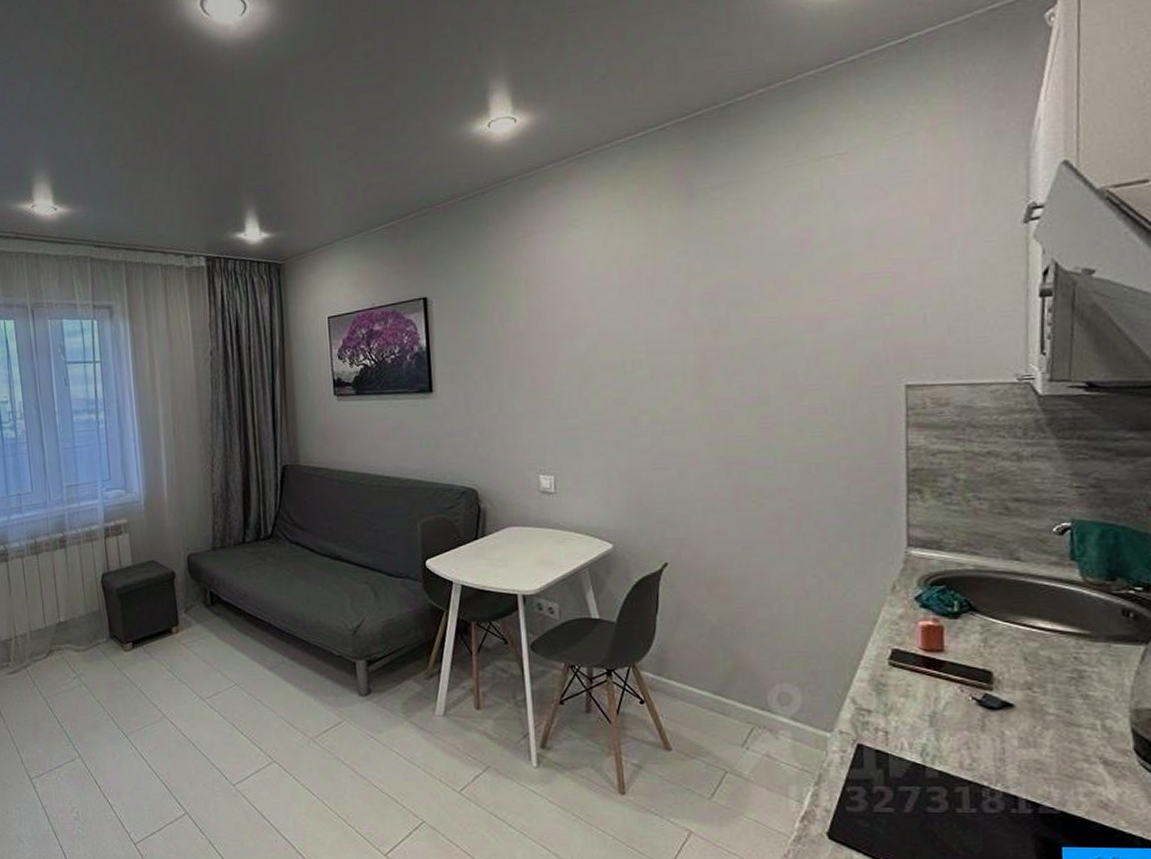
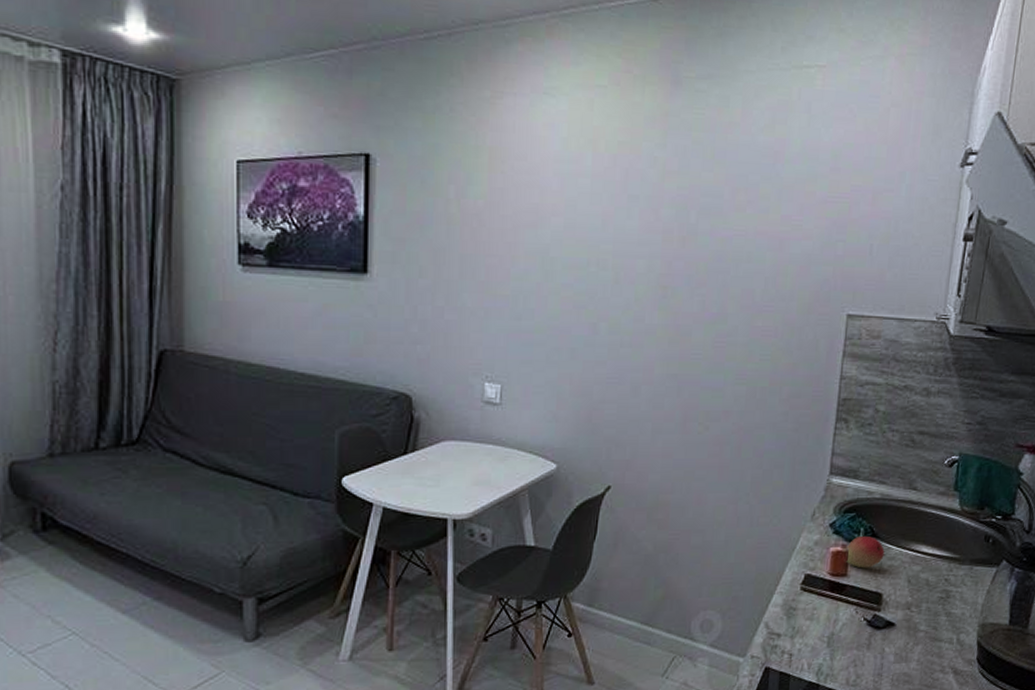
fruit: none [937,610,988,644] -> present [844,536,885,569]

